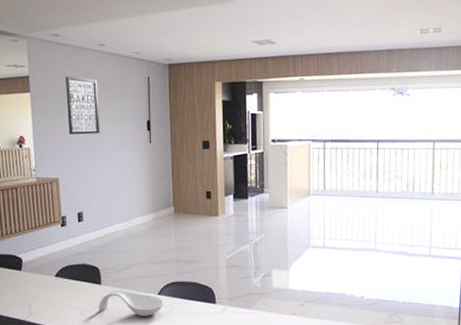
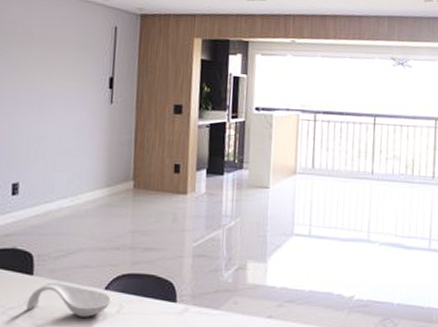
wall art: present [66,76,100,135] -> none [11,20,54,90]

